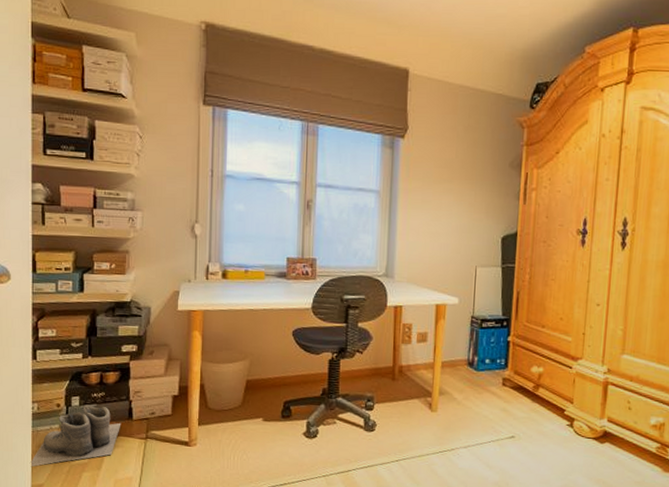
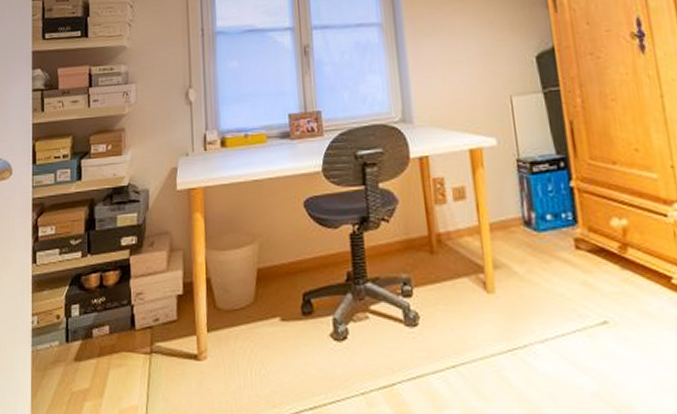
boots: present [29,404,121,467] -> none [29,313,124,398]

